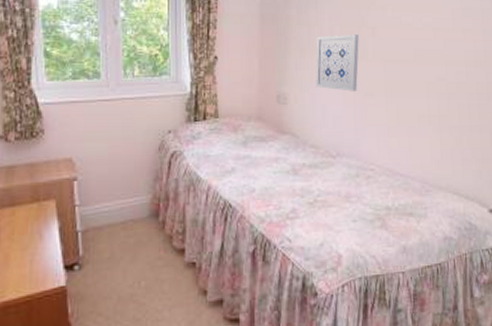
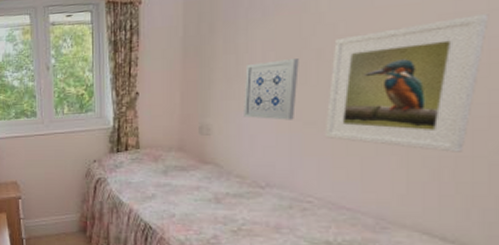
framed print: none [380,12,483,123] -> present [324,14,489,152]

